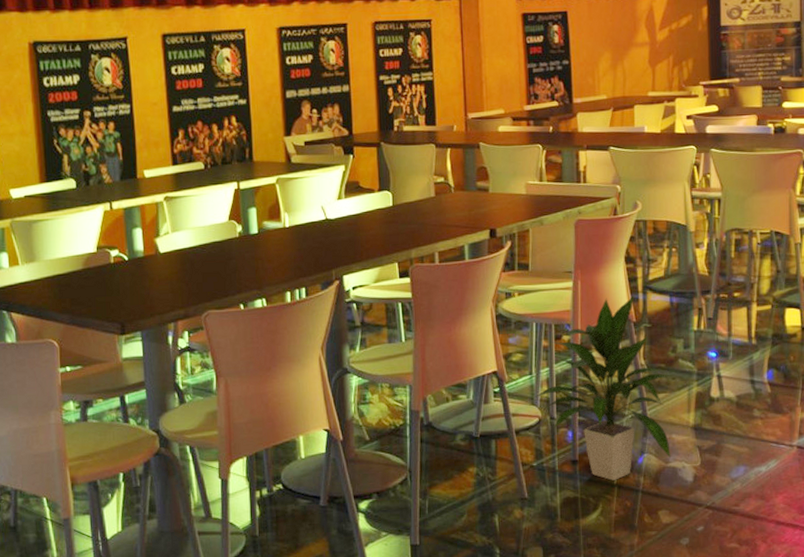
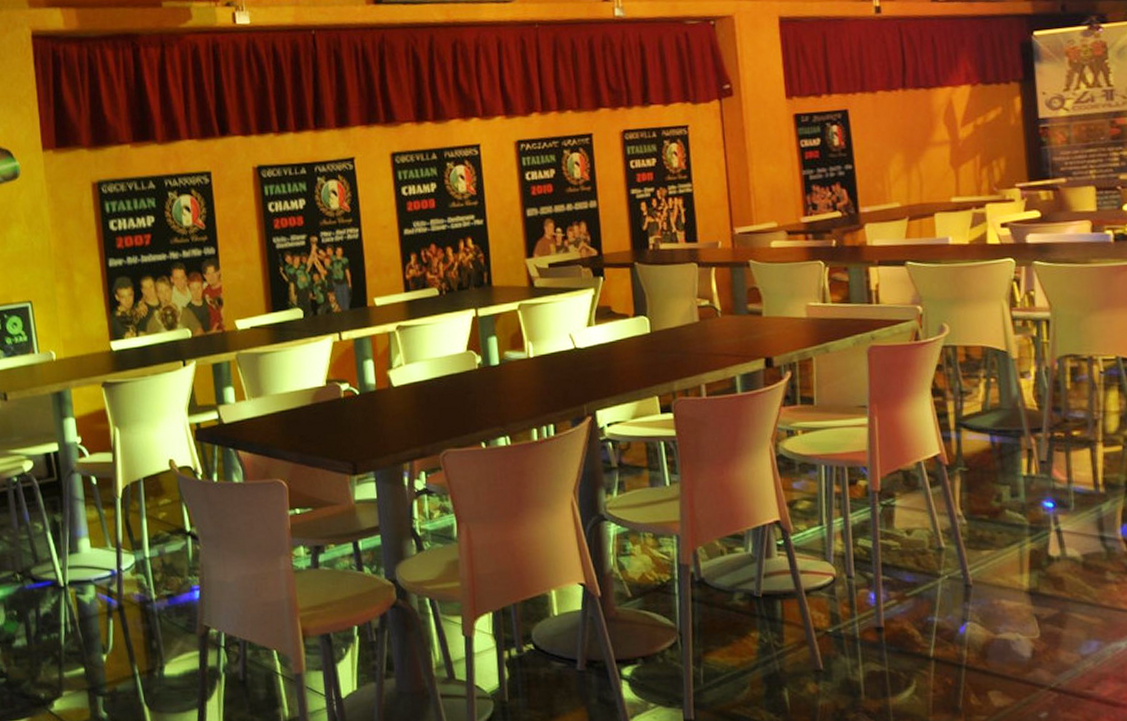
indoor plant: present [535,295,672,481] -> none [827,434,1001,653]

